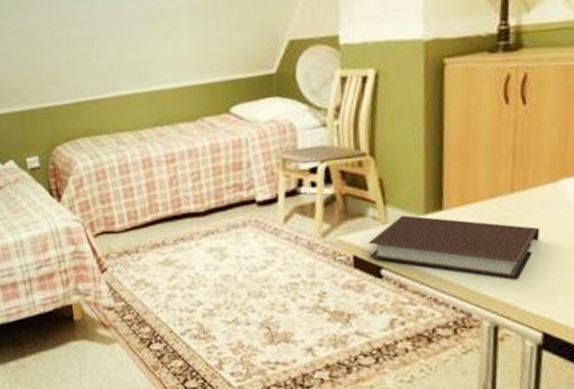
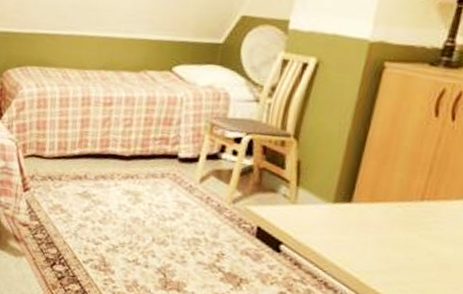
notebook: present [368,215,540,279] -> none [271,199,441,282]

